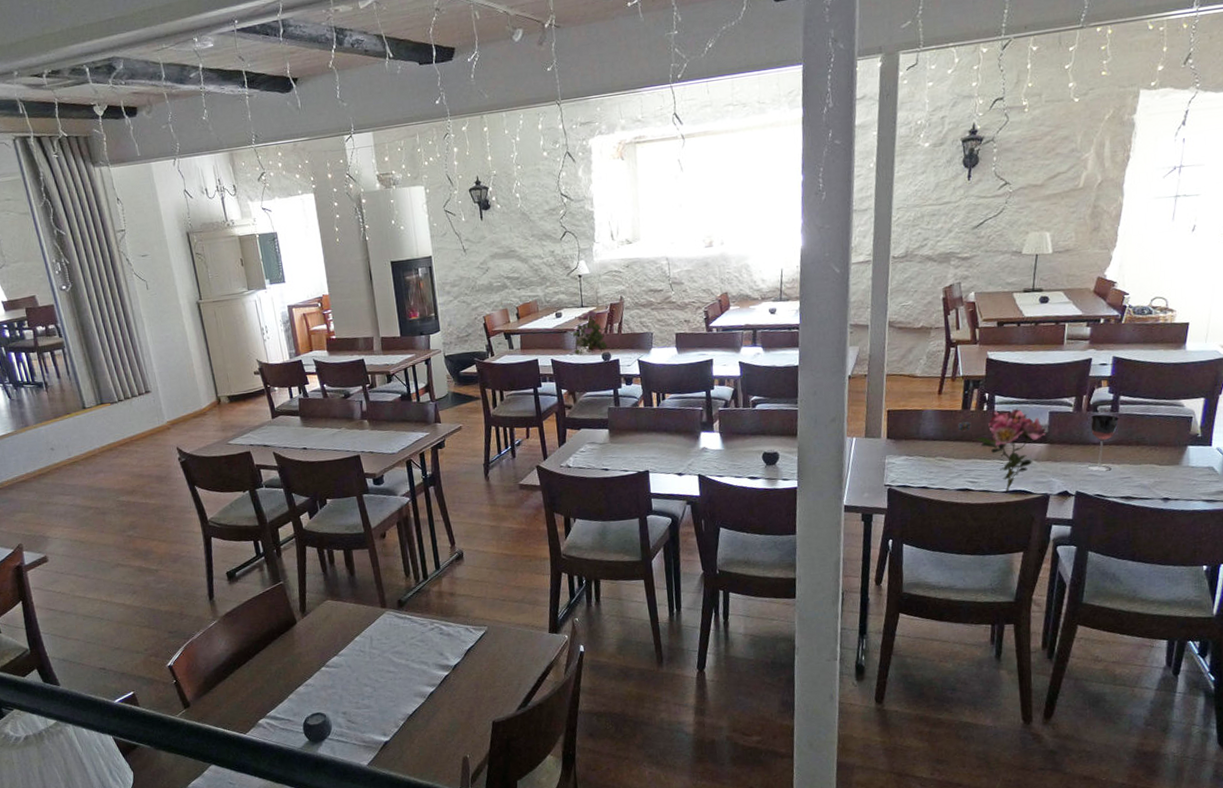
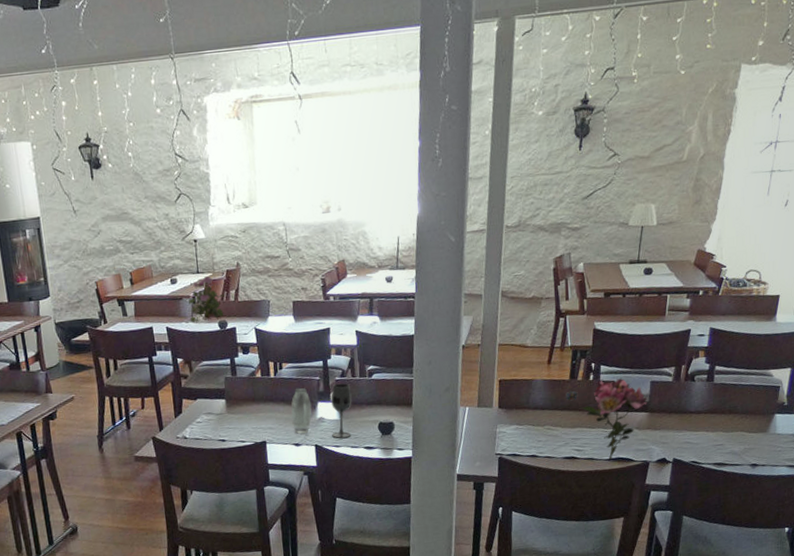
vase: none [673,417,695,464] -> present [290,387,312,434]
wine glass: none [714,414,736,469] -> present [331,383,352,439]
wineglass: present [1087,414,1119,472] -> none [684,383,714,440]

